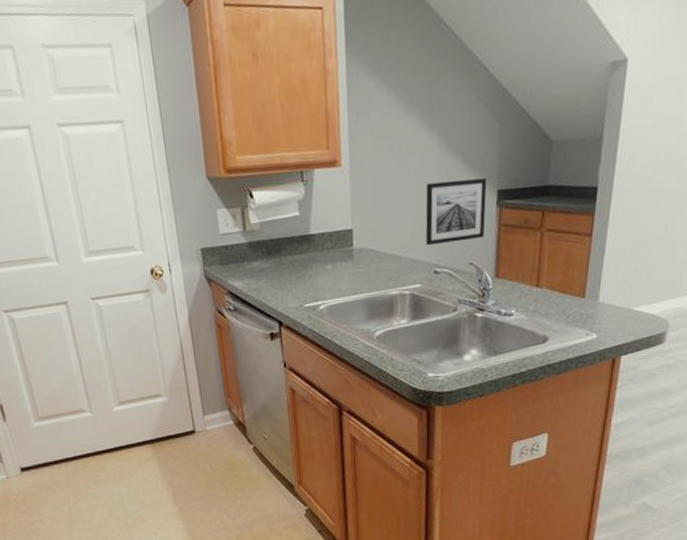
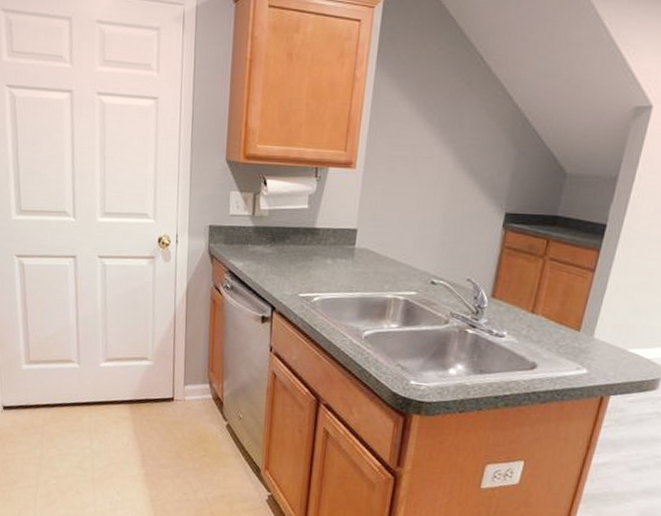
wall art: present [425,178,487,246] -> none [427,196,496,257]

